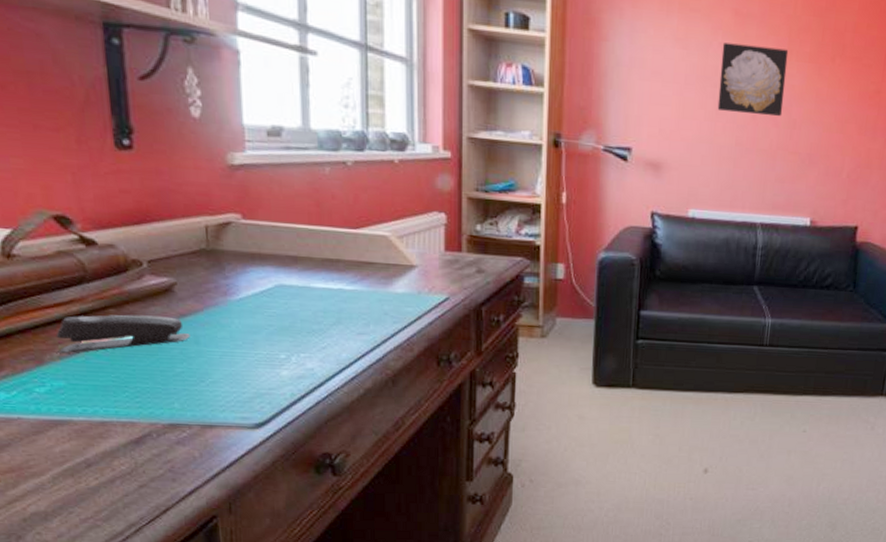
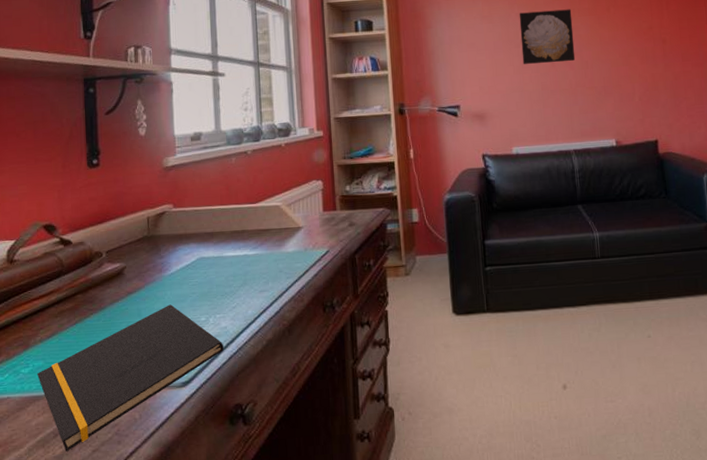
stapler: present [55,314,191,354] -> none [39,296,135,338]
notepad: none [58,335,310,484] -> present [37,304,225,451]

